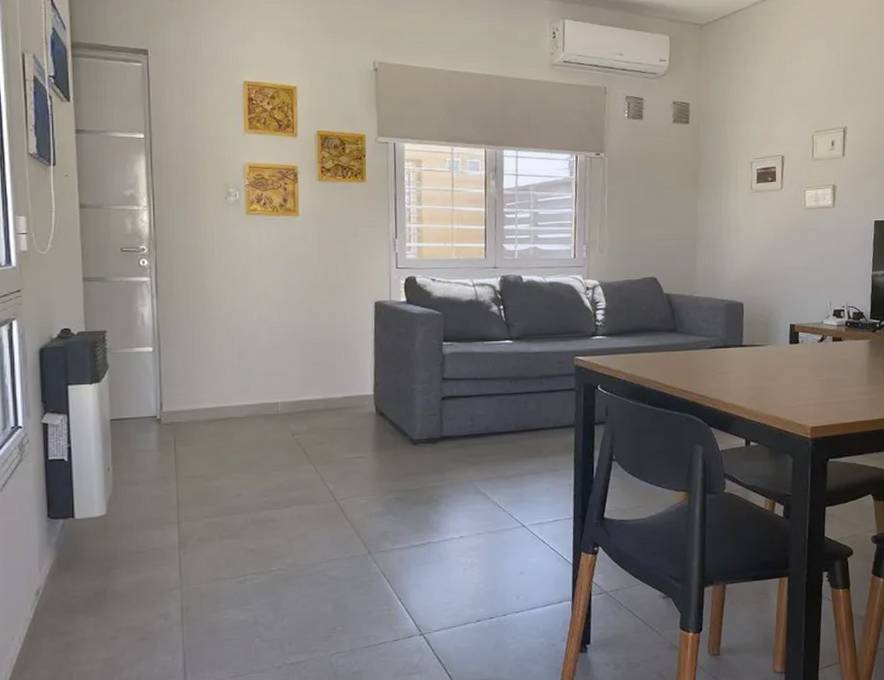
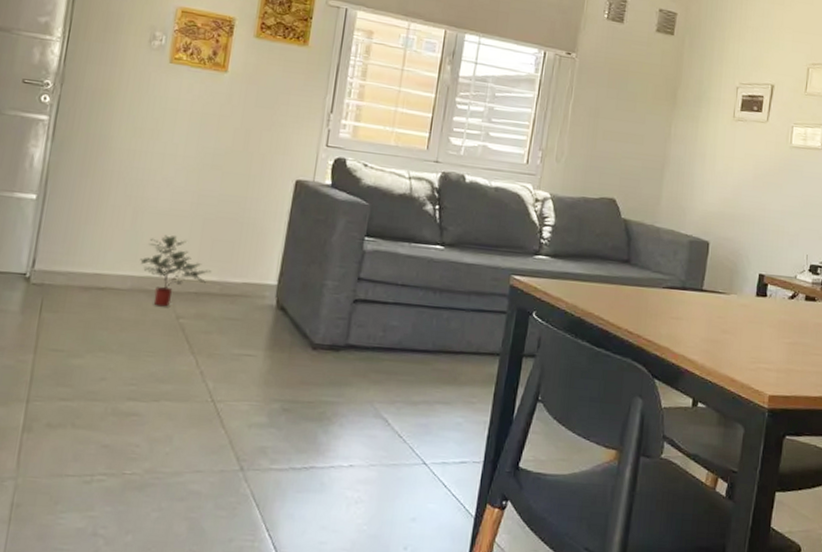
potted plant: none [252,365,315,427] -> present [140,235,212,307]

